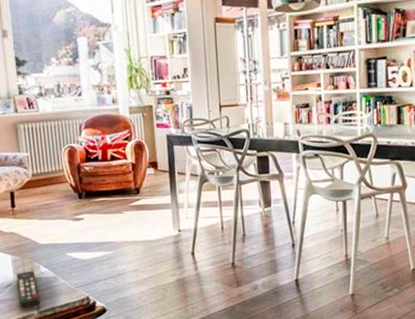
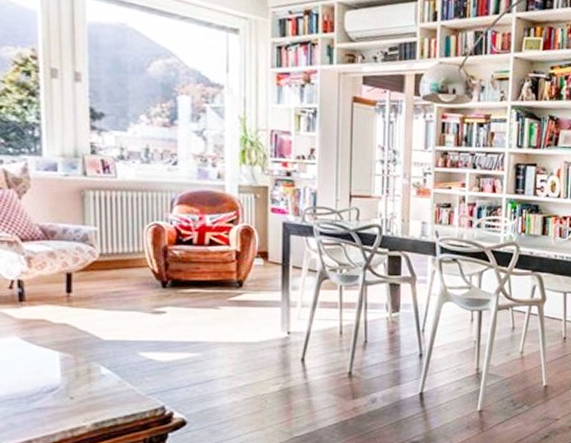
remote control: present [16,270,40,309] -> none [65,372,96,419]

